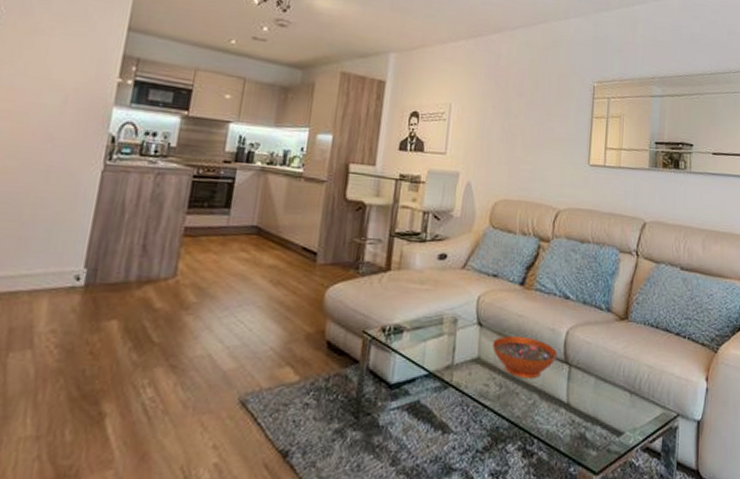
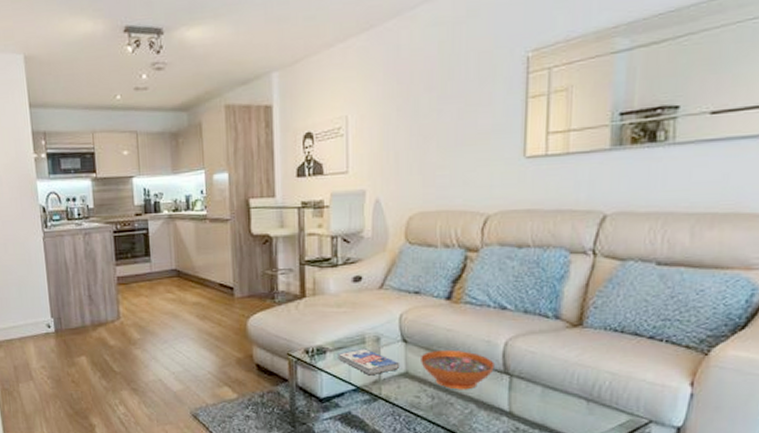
book: none [414,330,474,360] -> present [338,349,400,376]

